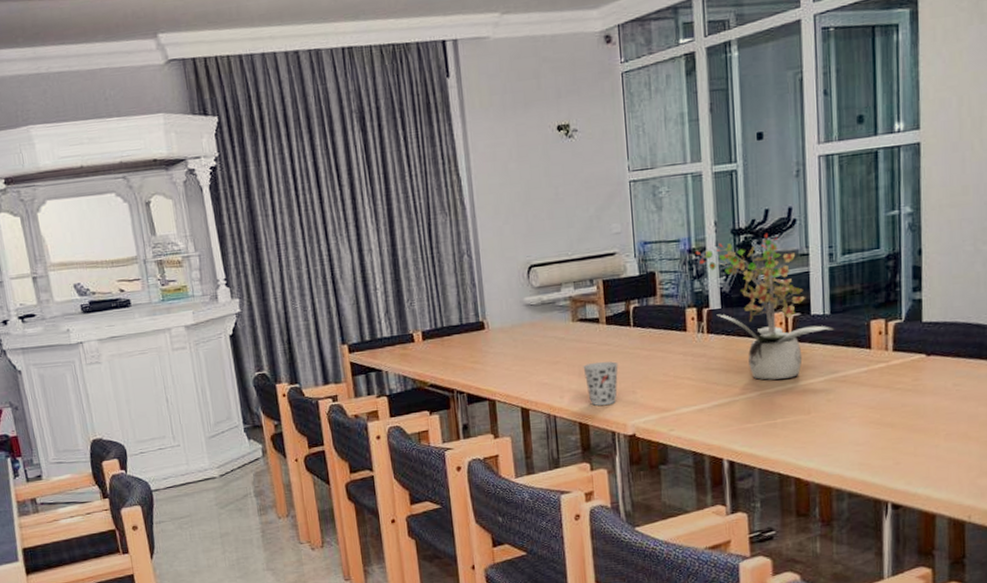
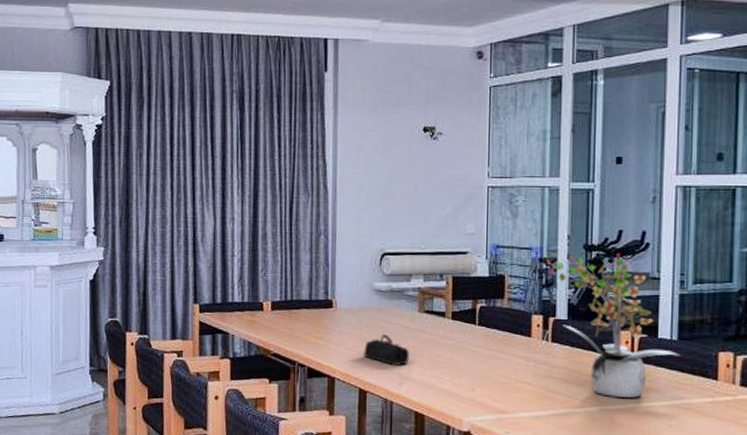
pencil case: none [521,349,568,379] -> present [364,334,409,365]
cup: present [583,361,618,406] -> none [424,354,460,398]

